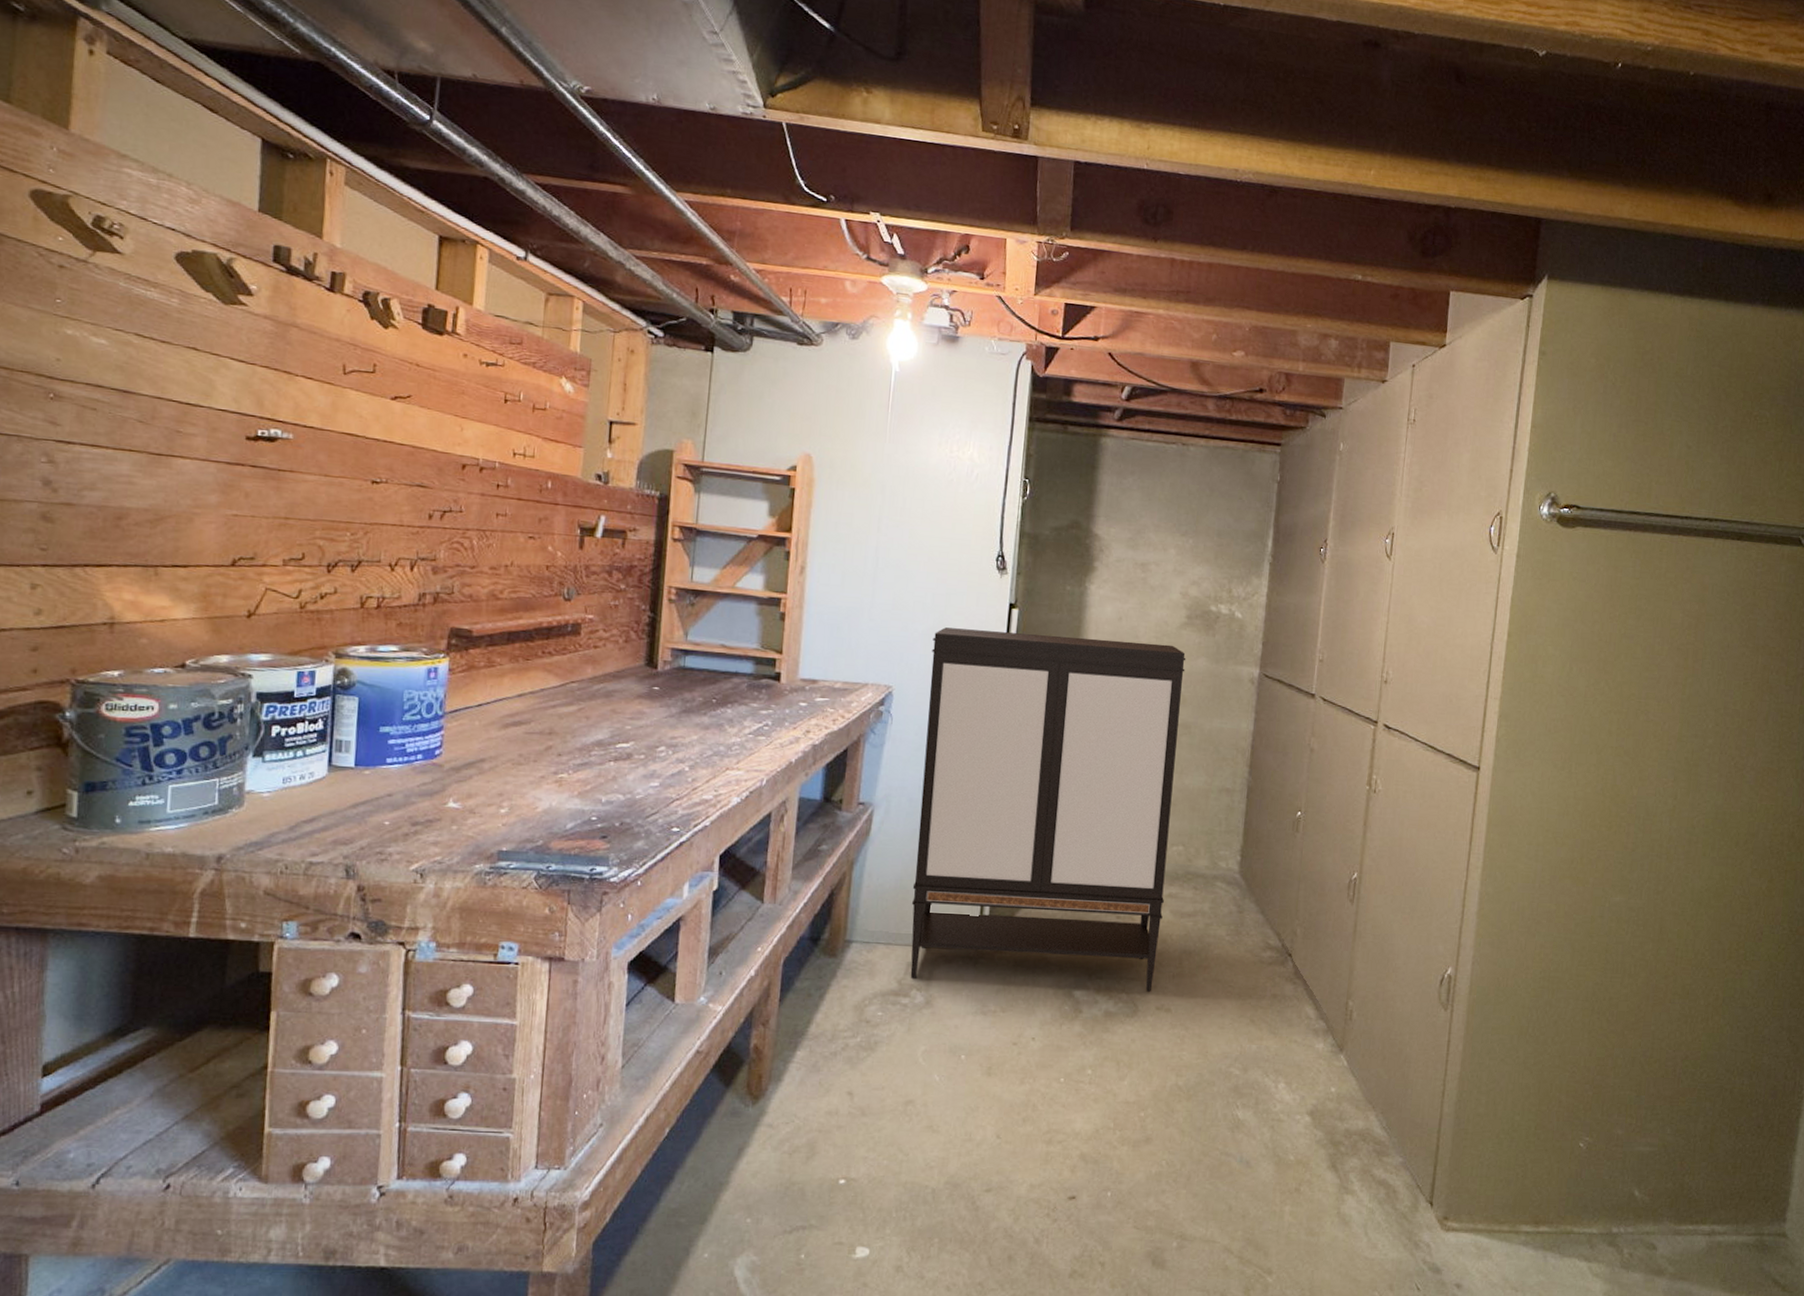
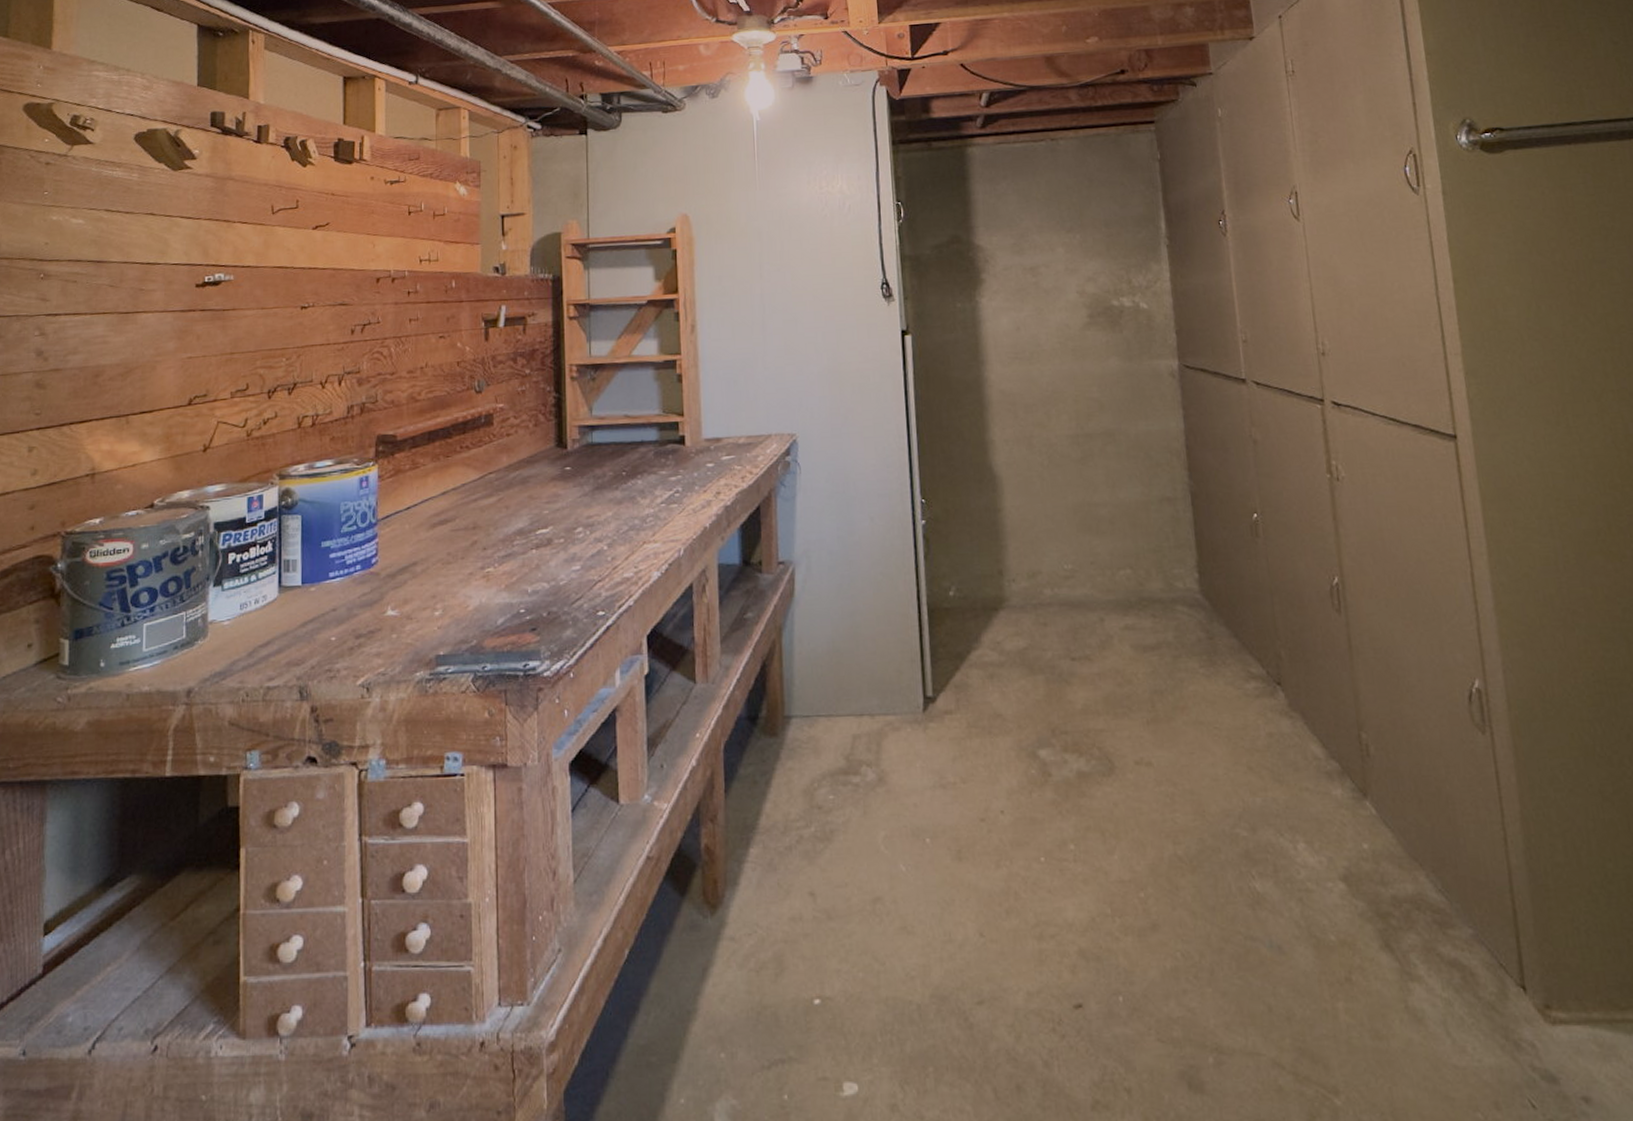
storage cabinet: present [910,627,1186,992] -> none [829,348,1126,753]

